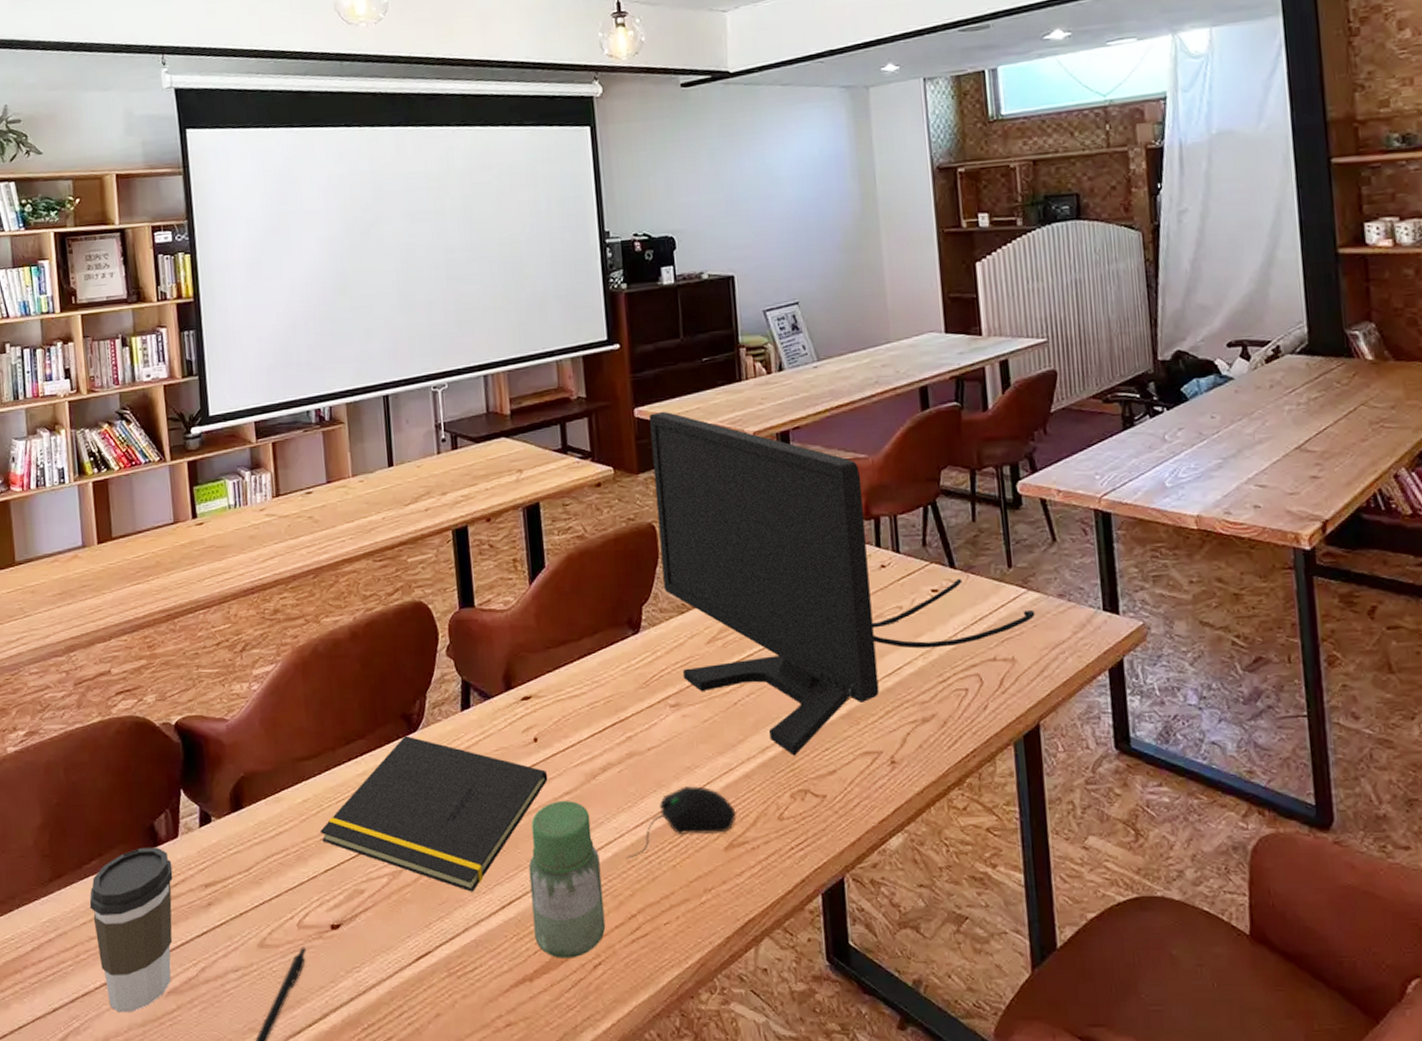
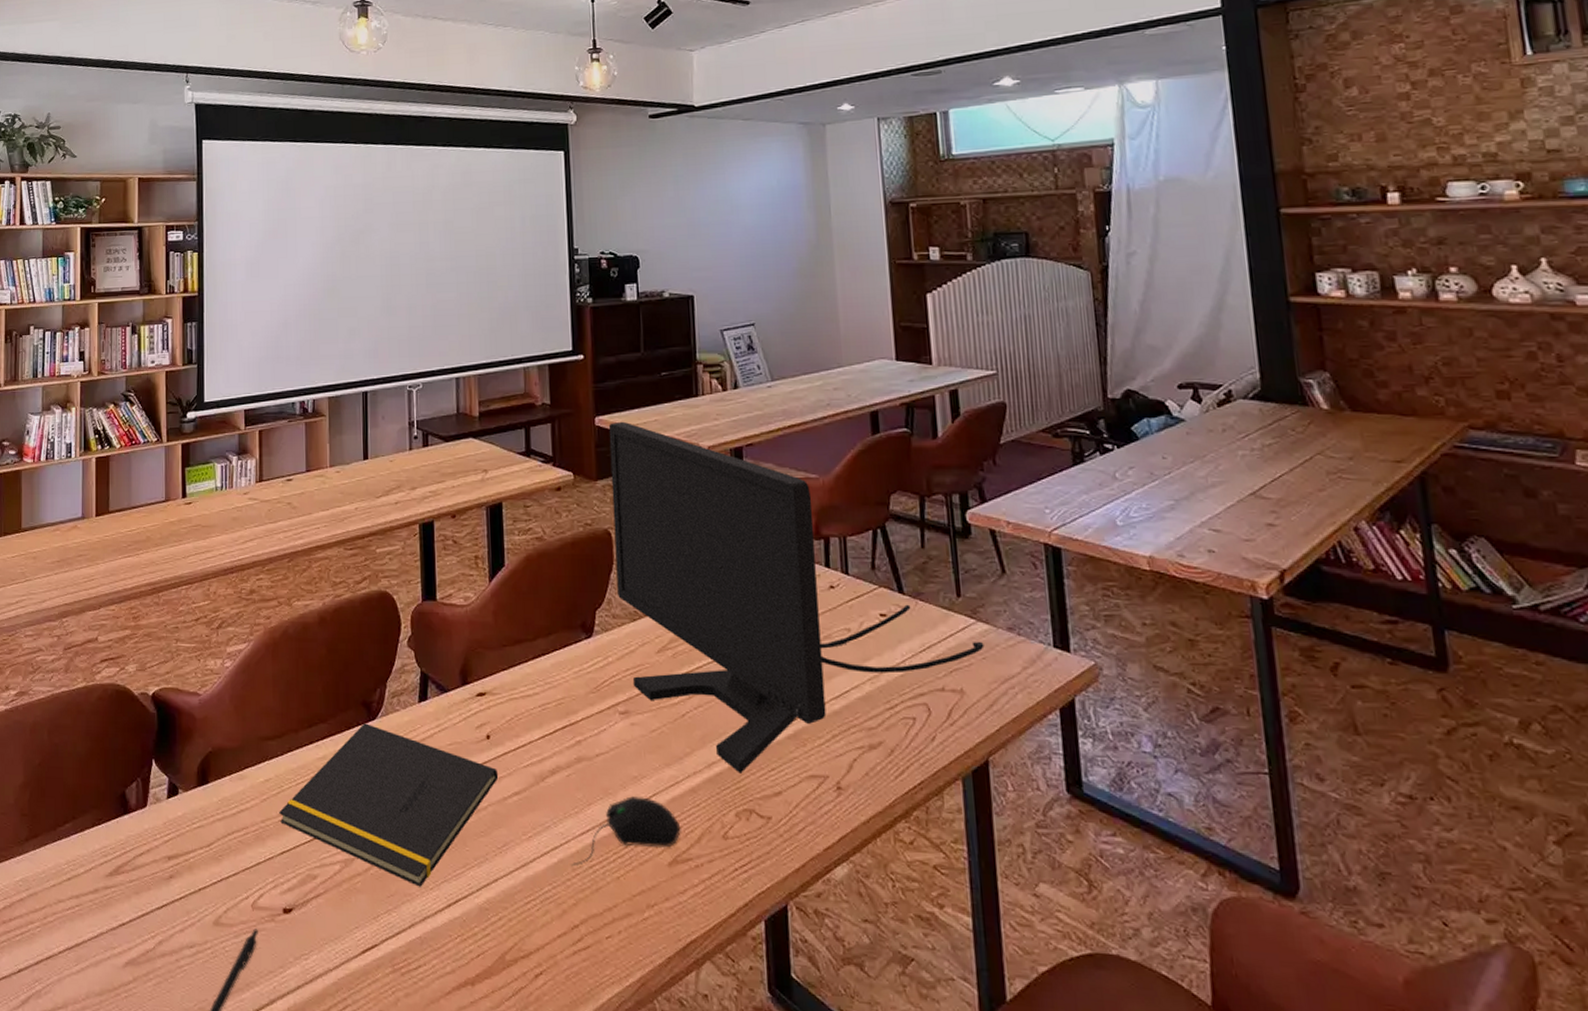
coffee cup: present [89,847,173,1012] -> none [60,814,139,980]
jar: present [528,801,606,958] -> none [476,801,548,965]

